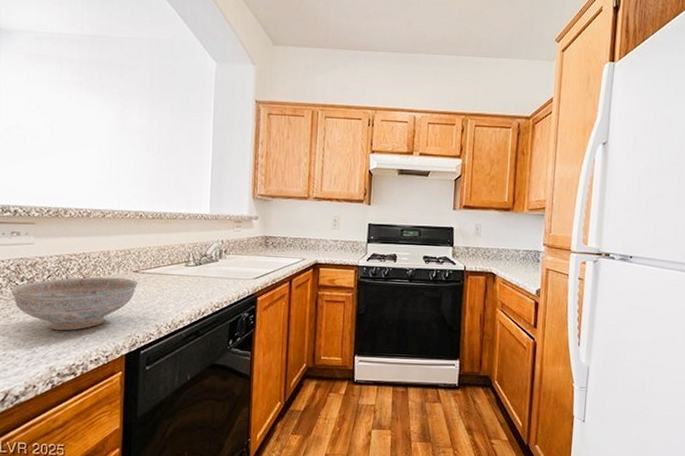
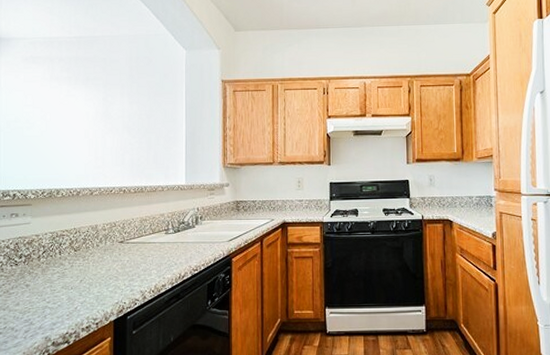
decorative bowl: present [10,276,138,331] -> none [10,249,123,302]

